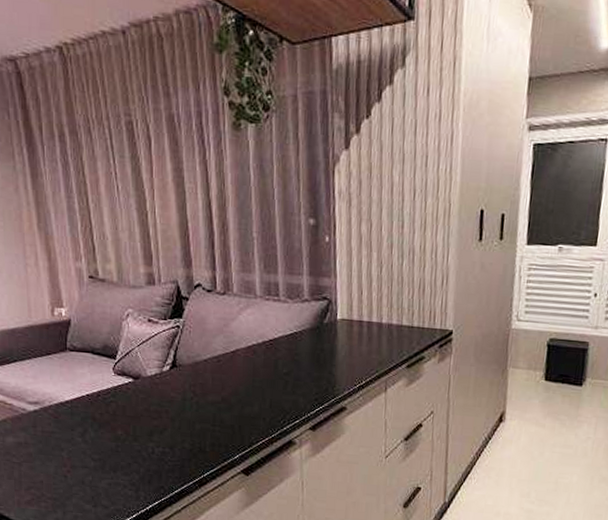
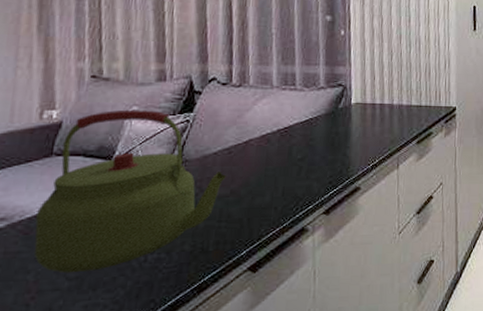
kettle: none [62,311,217,456] -> present [34,109,226,273]

